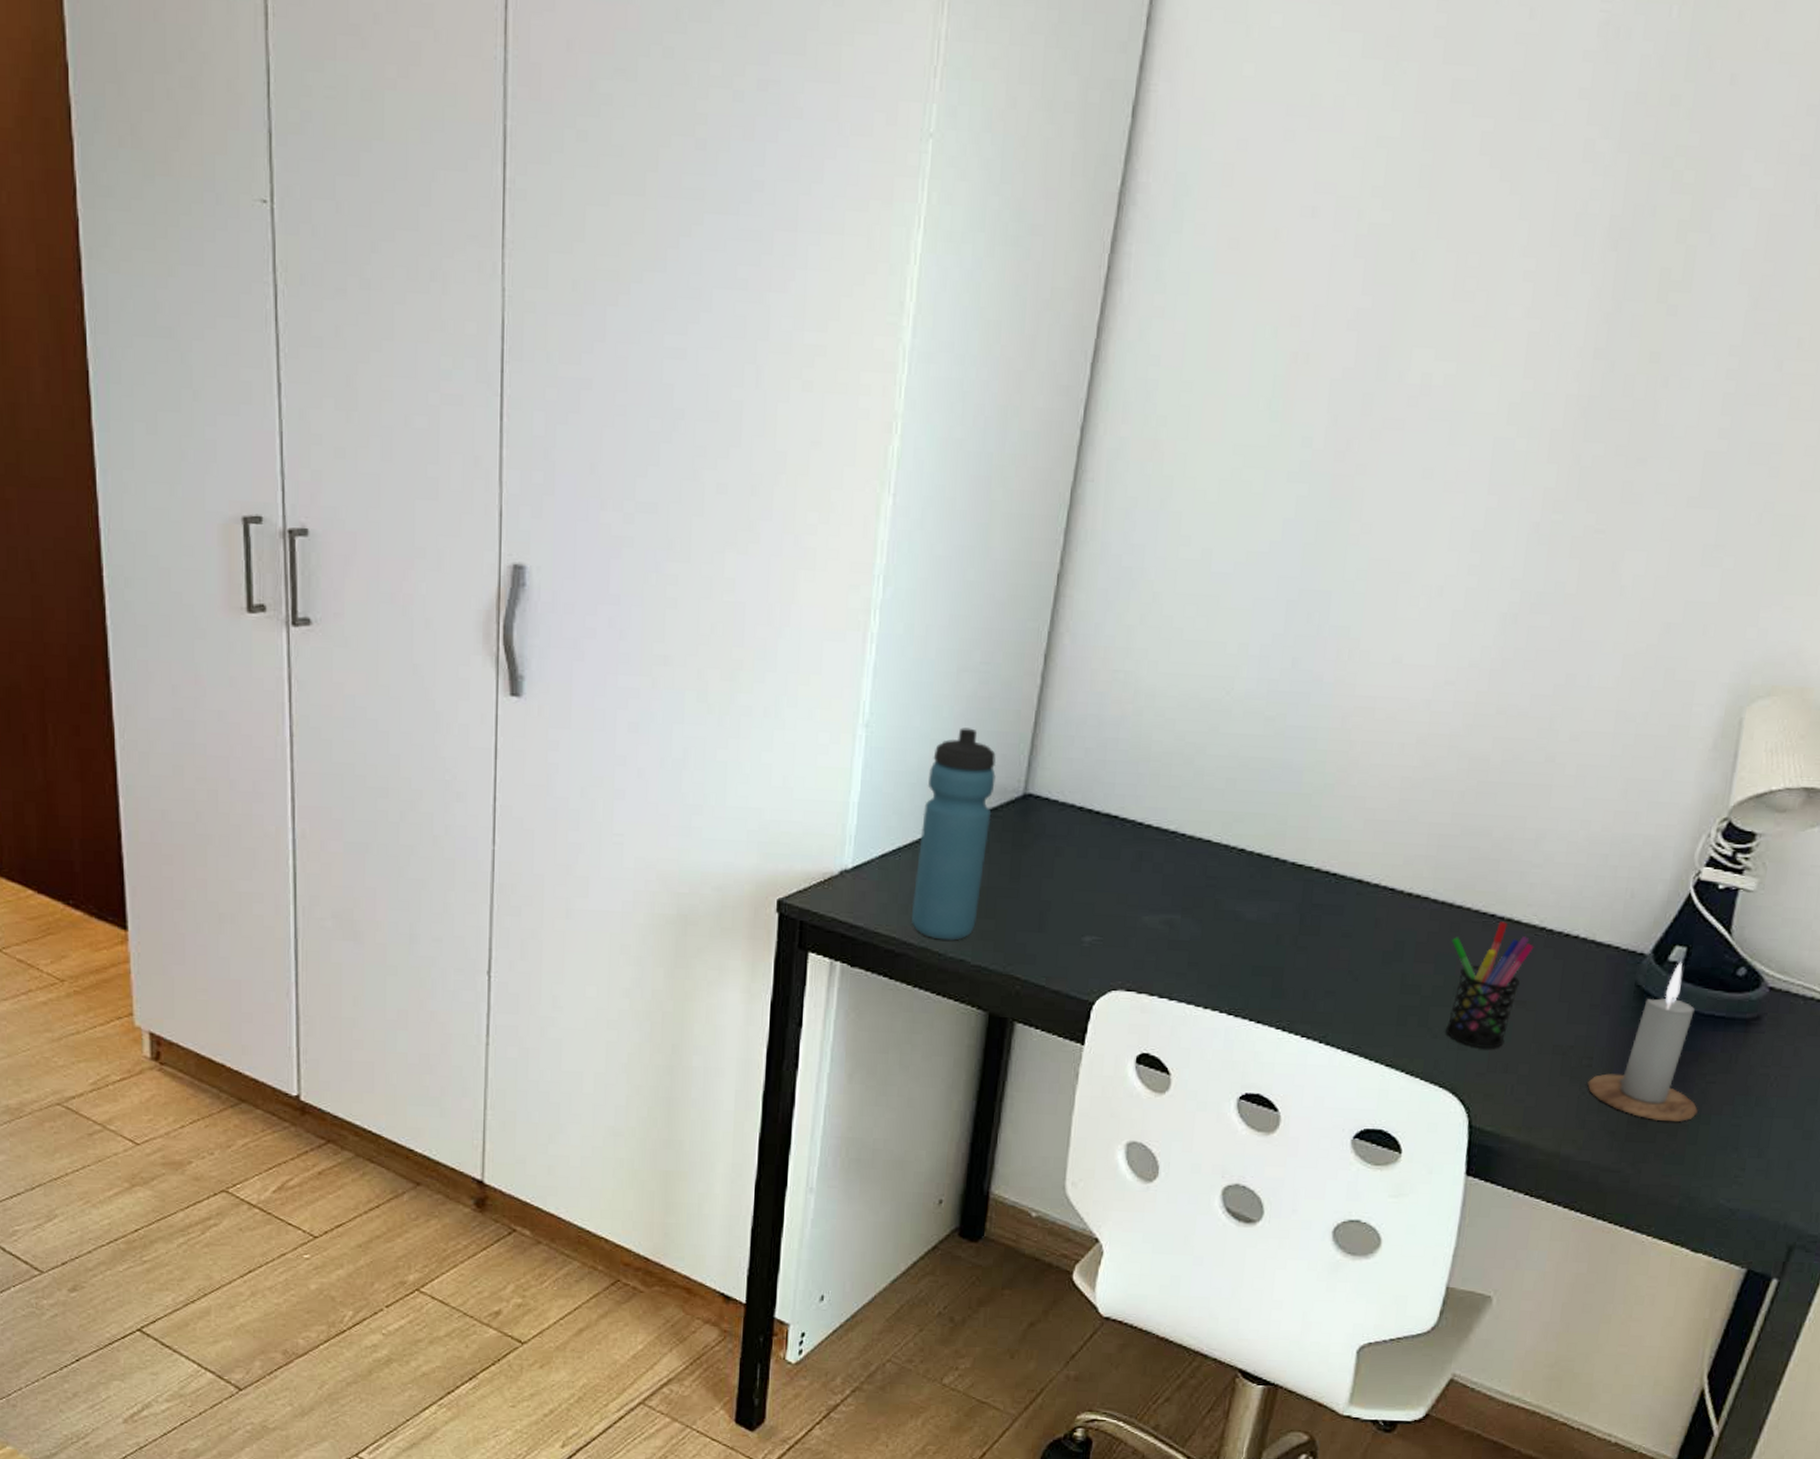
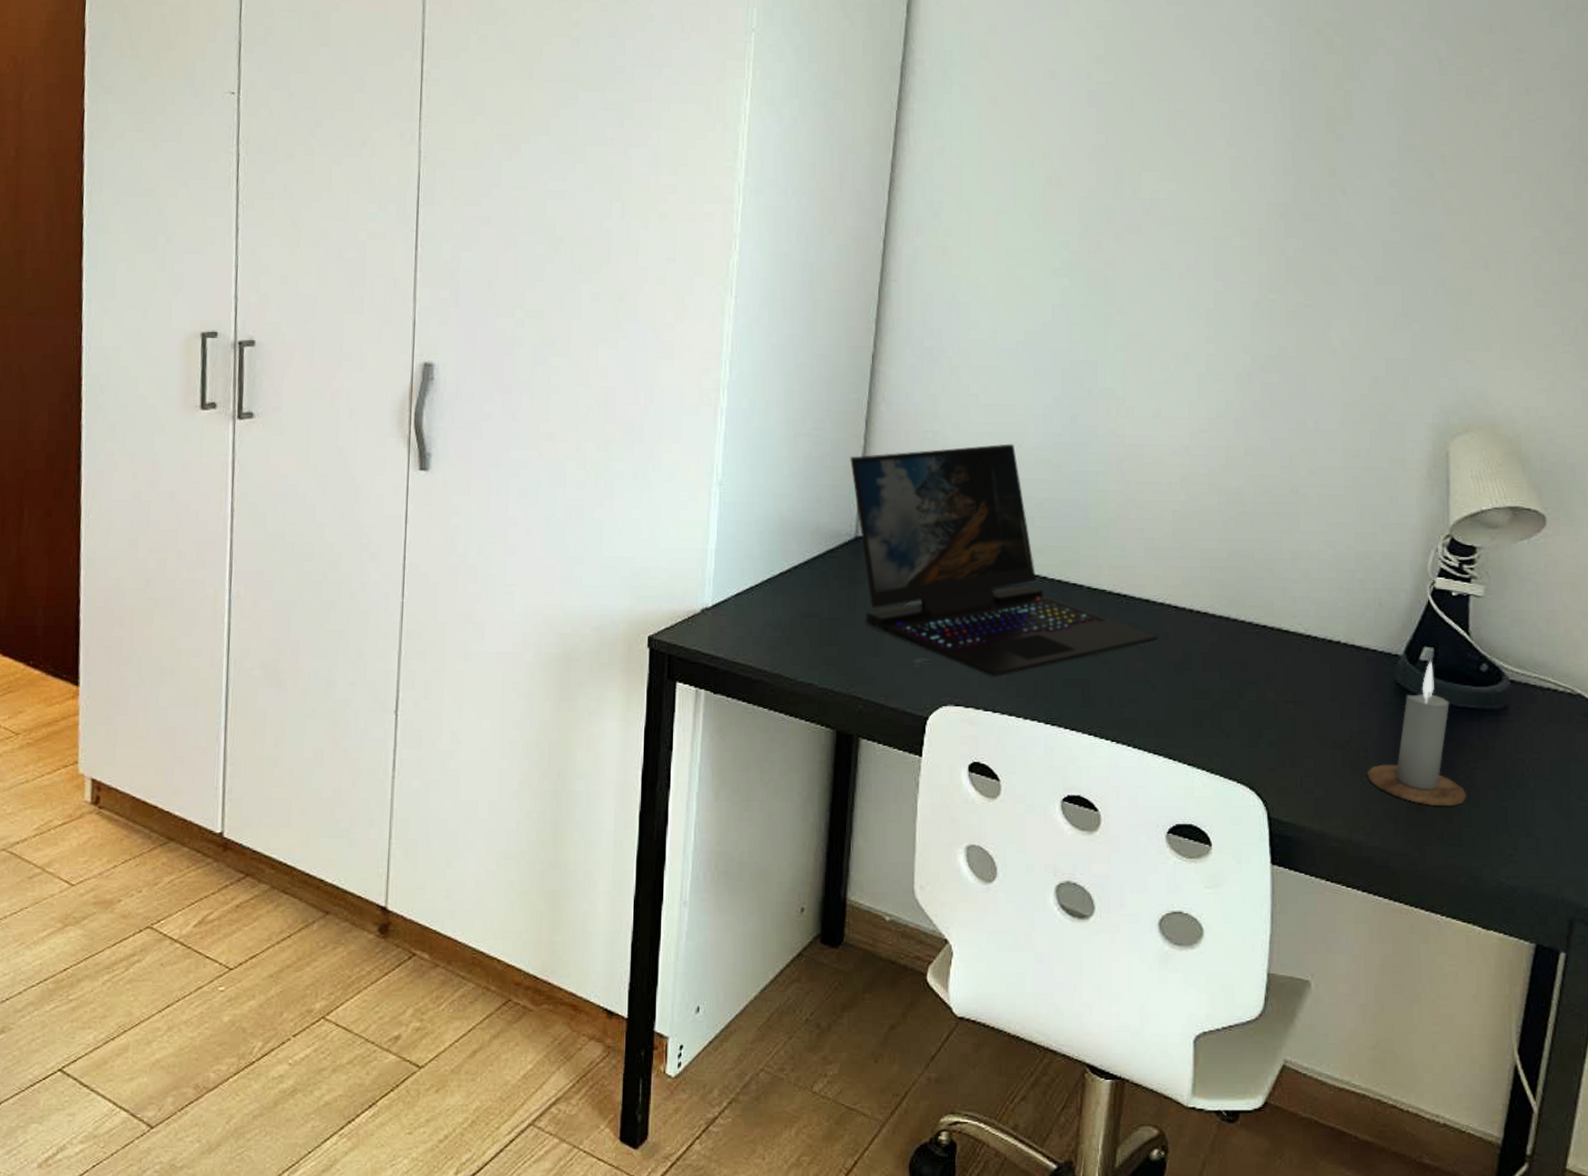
water bottle: present [911,727,996,941] -> none [764,483,831,667]
laptop: none [1023,689,1368,961] -> present [850,443,1158,678]
pen holder: present [1446,922,1534,1048] -> none [1231,631,1303,745]

